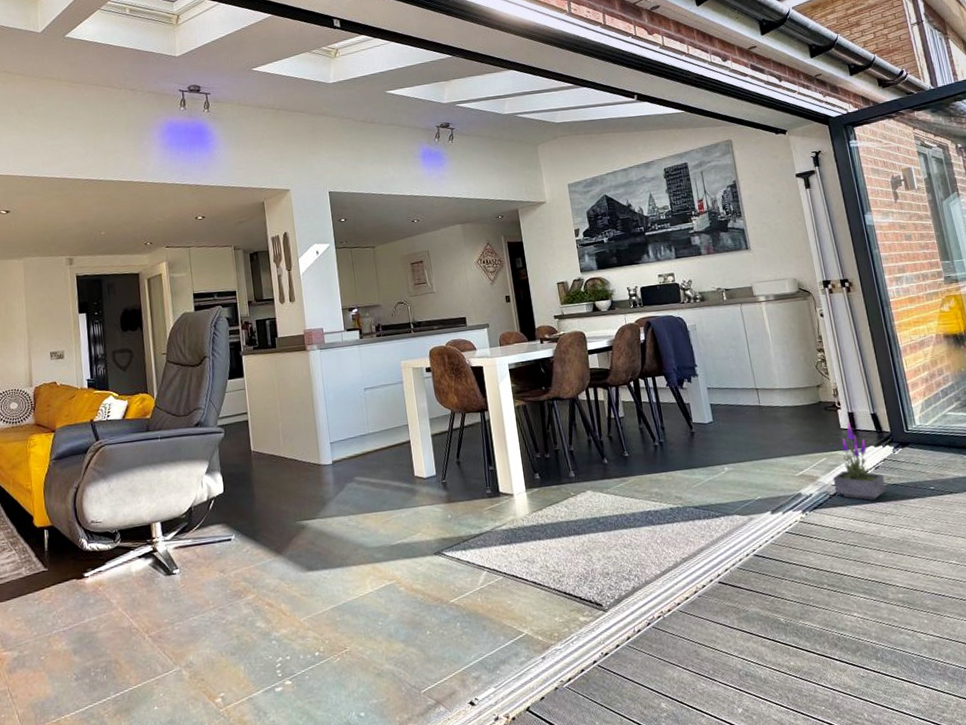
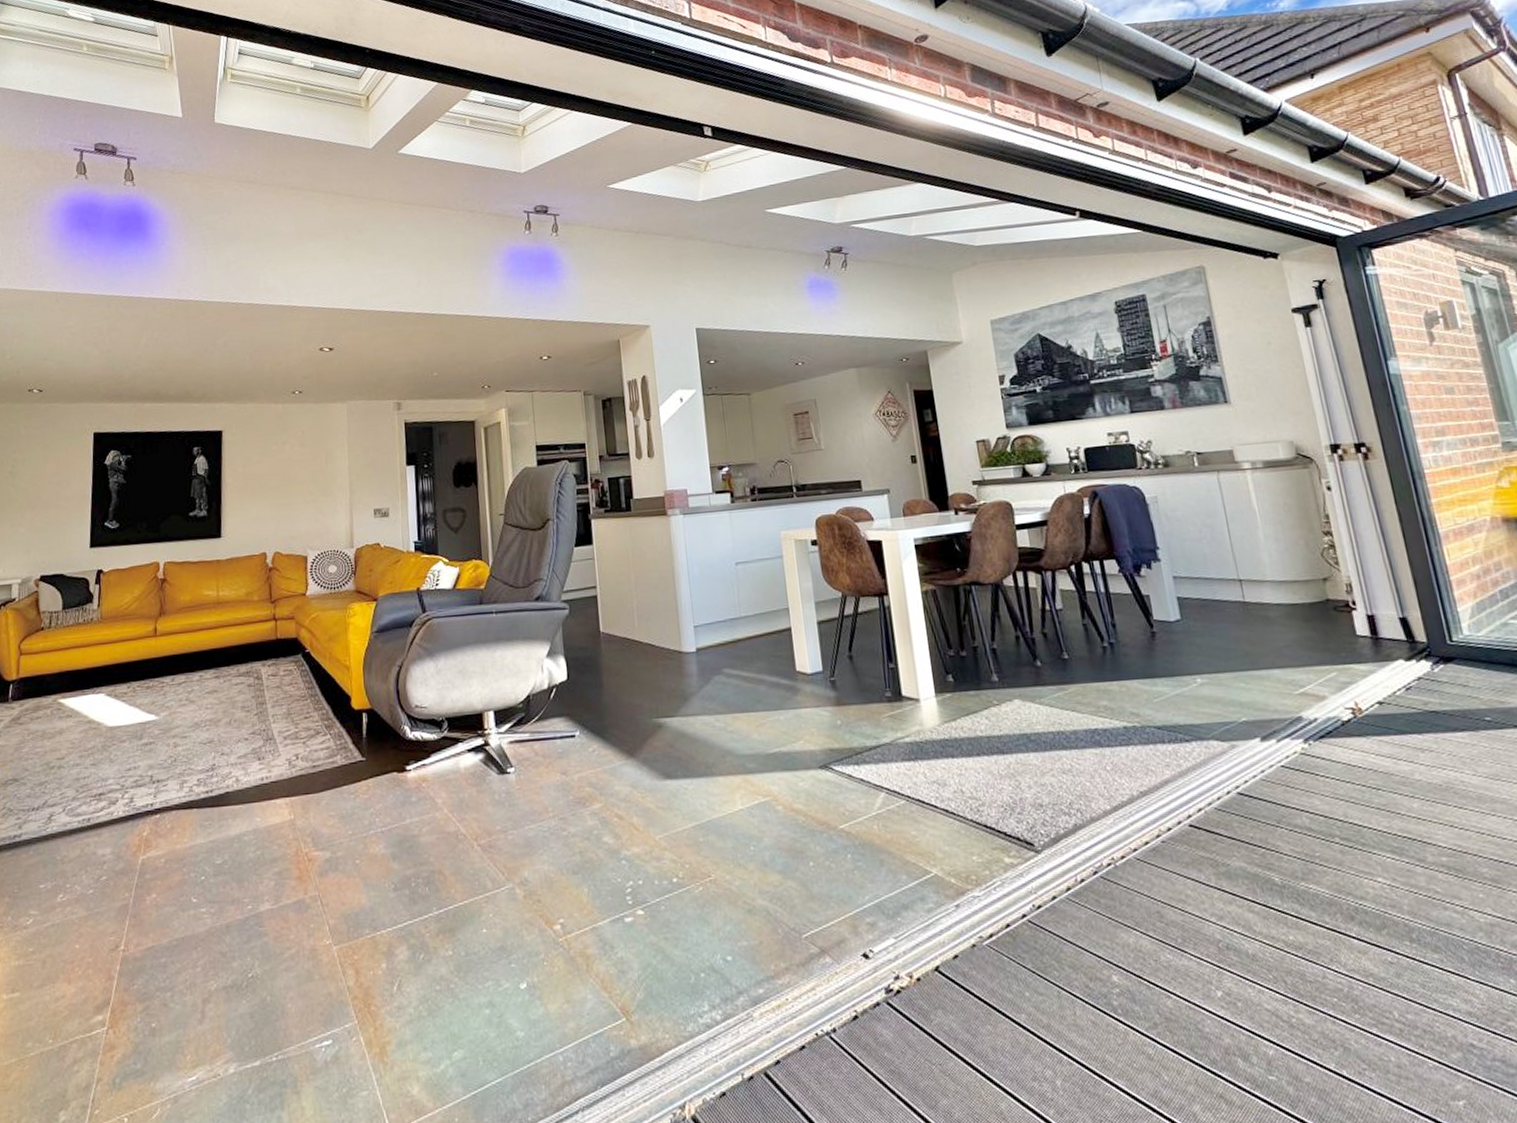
potted plant: present [832,421,887,501] -> none [1346,626,1423,732]

